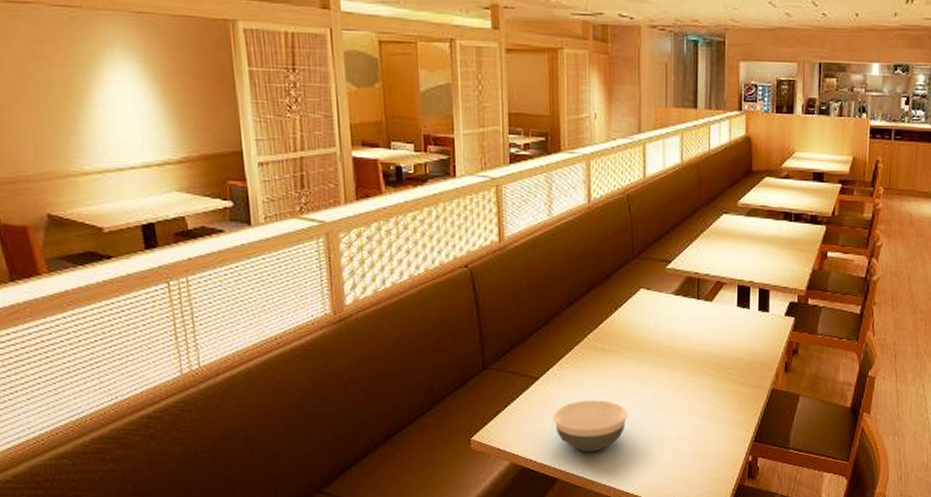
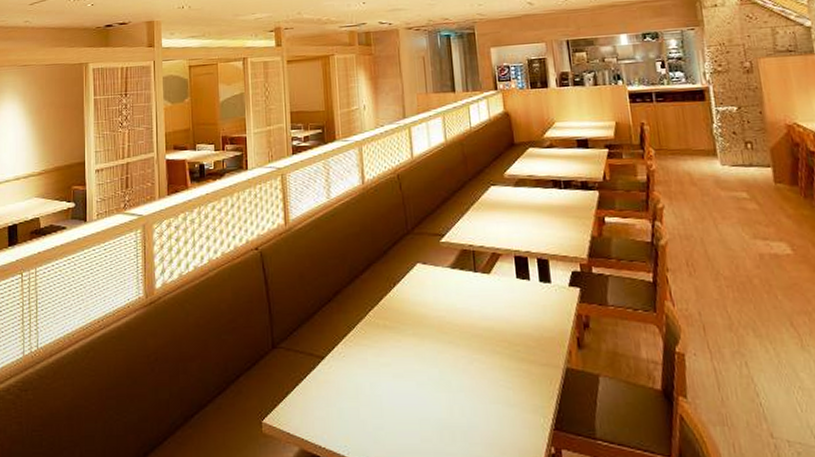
bowl: present [552,400,628,453] -> none [339,380,414,439]

